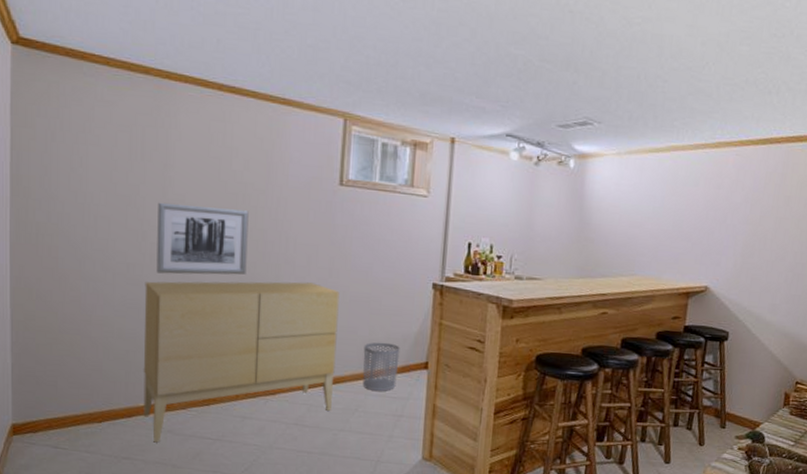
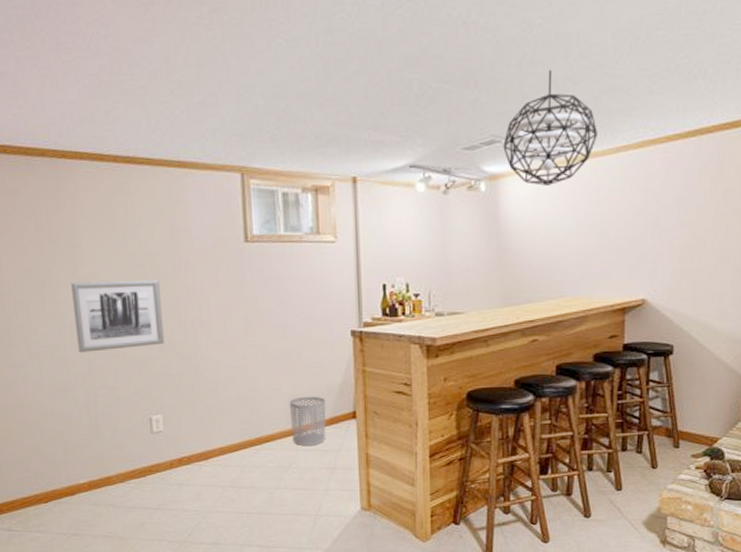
sideboard: present [143,281,340,443] -> none [69,344,264,517]
pendant light: none [594,65,681,171] -> present [503,69,597,186]

